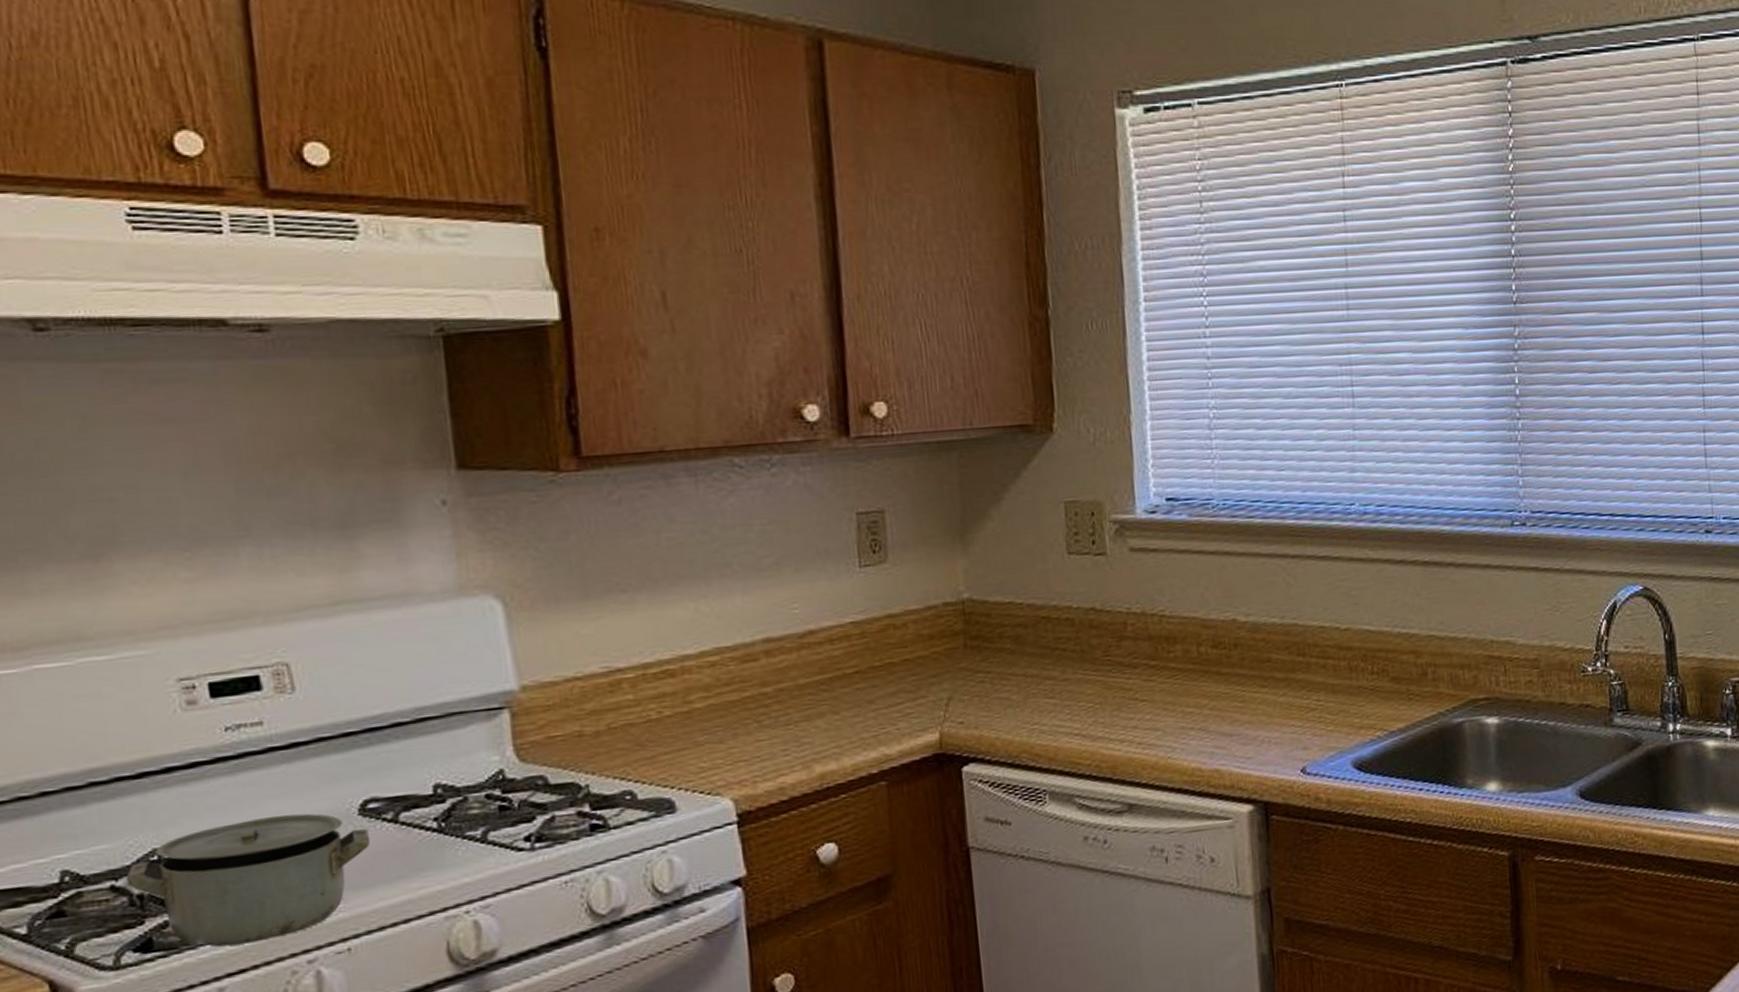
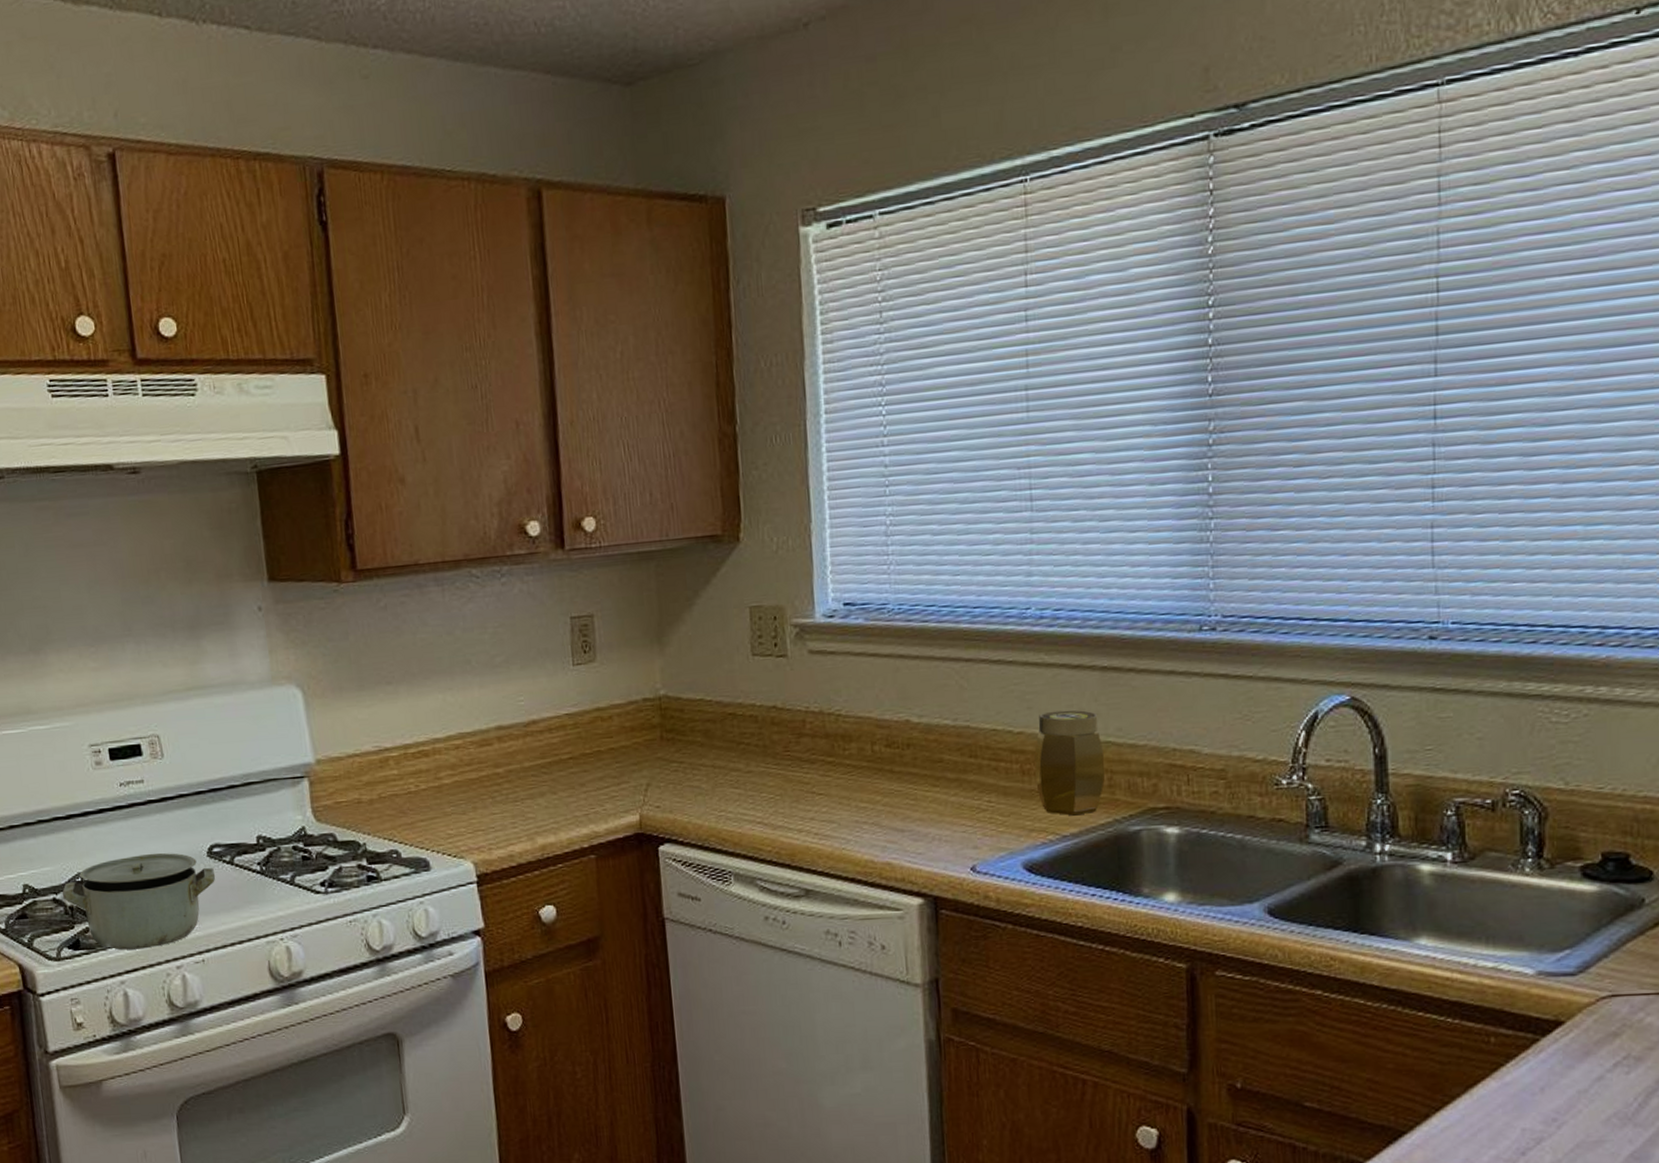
jar: none [1360,604,1429,711] -> present [1033,710,1105,816]

